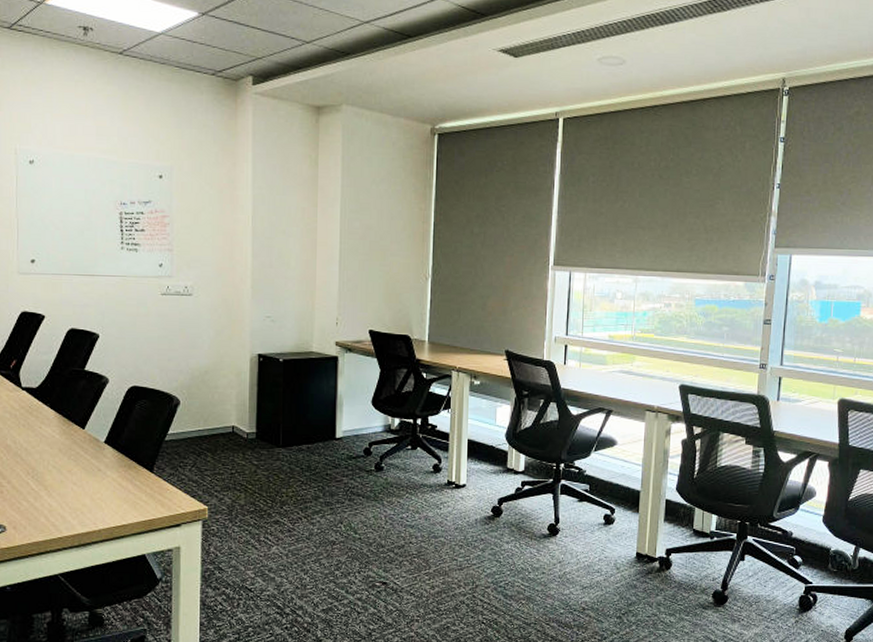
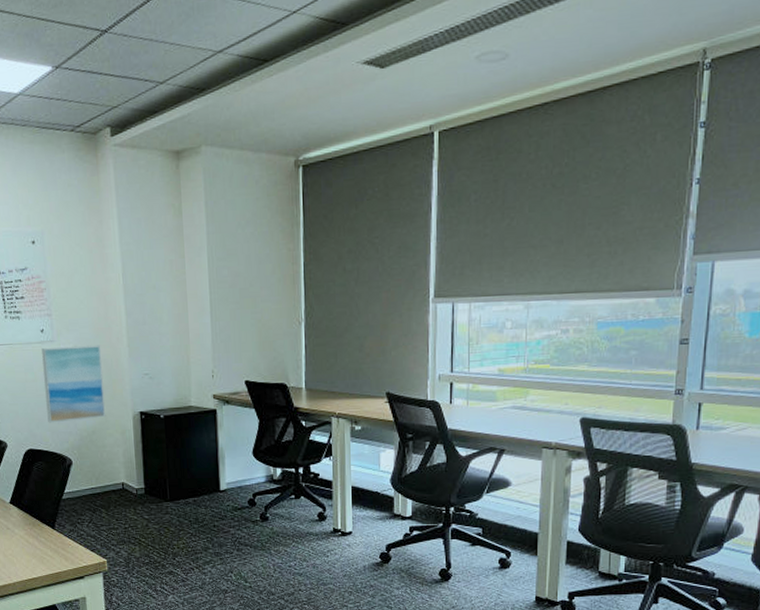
wall art: none [157,282,223,360] -> present [42,345,106,423]

